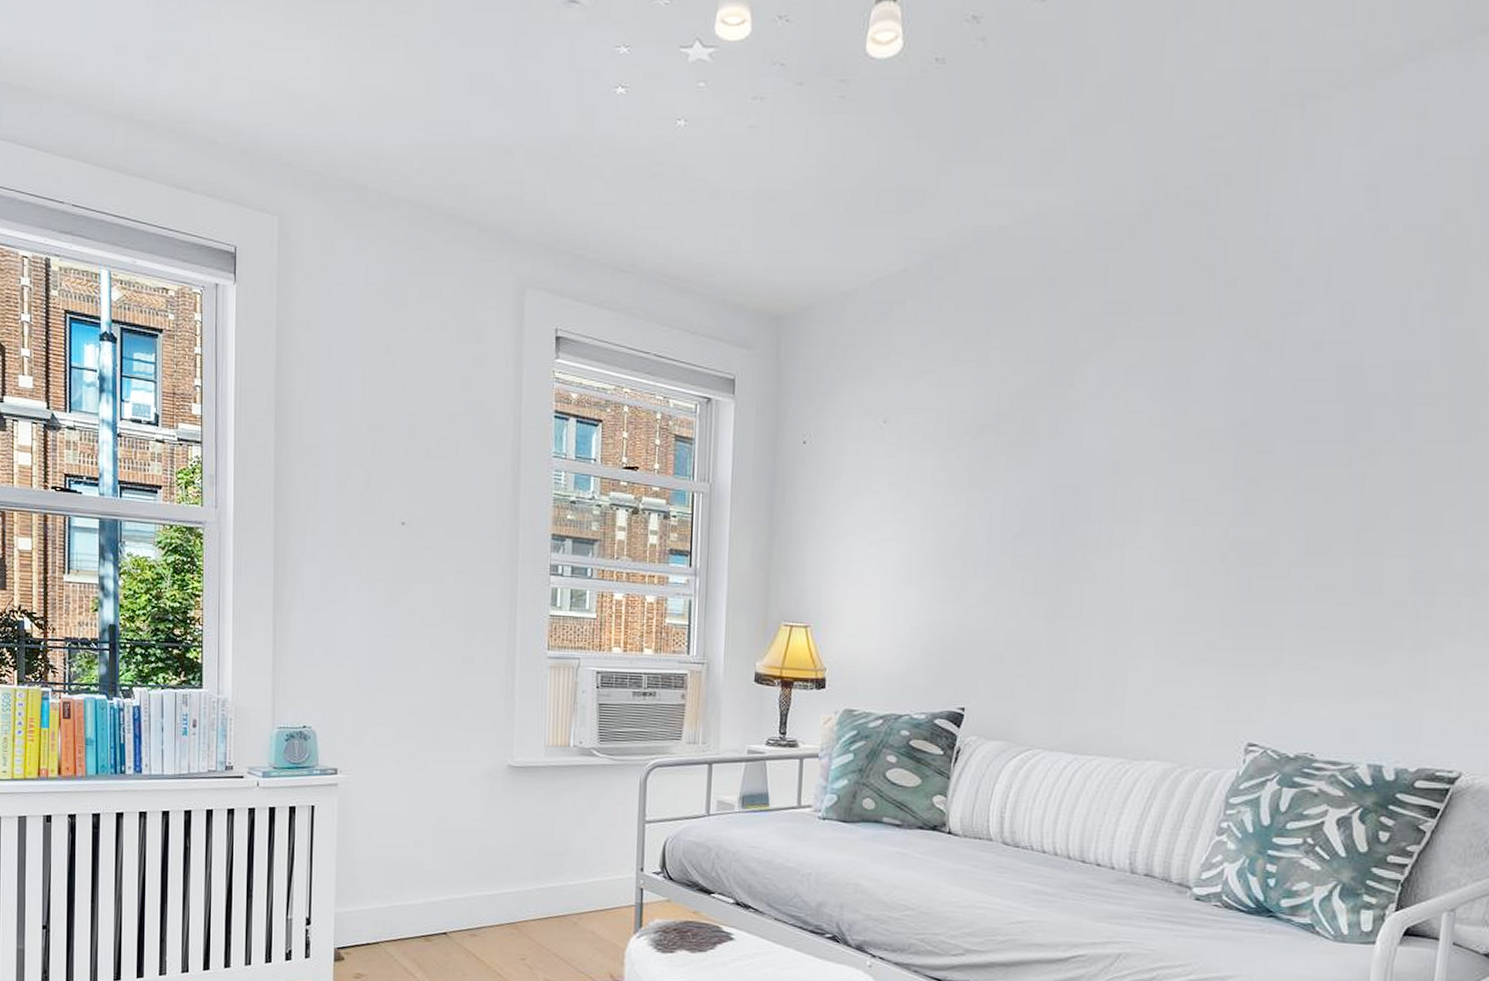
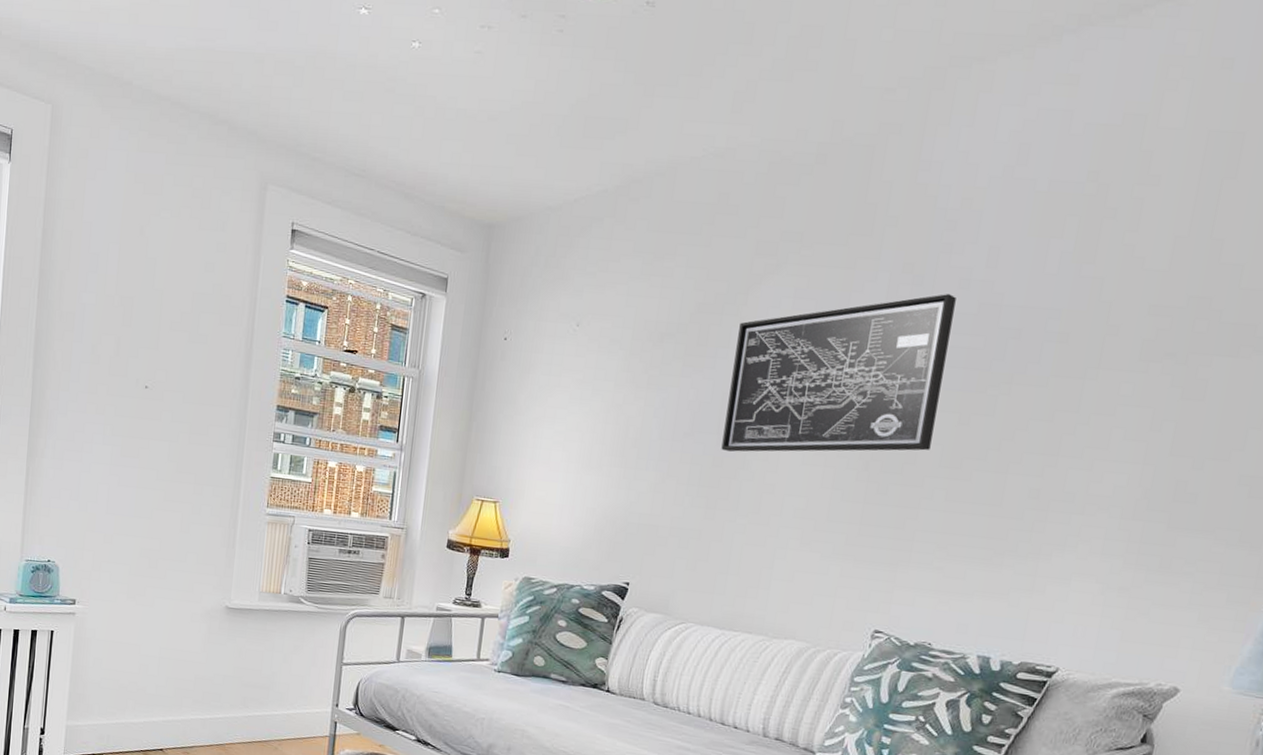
wall art: none [1057,359,1309,552] -> present [721,294,956,452]

